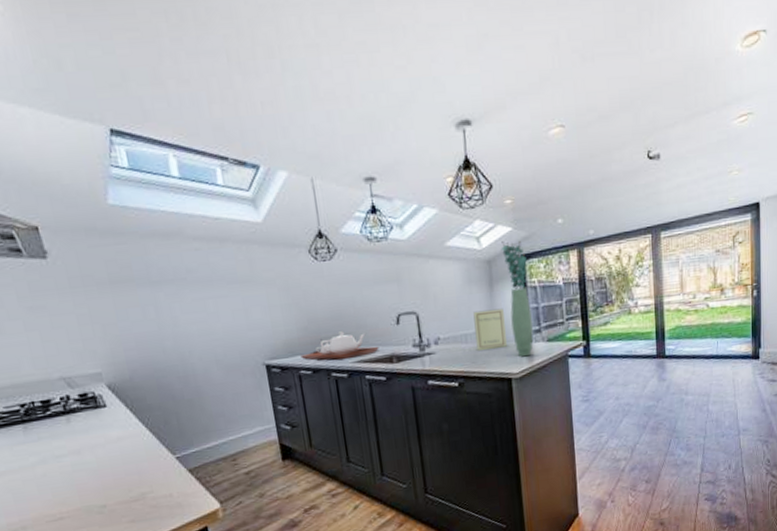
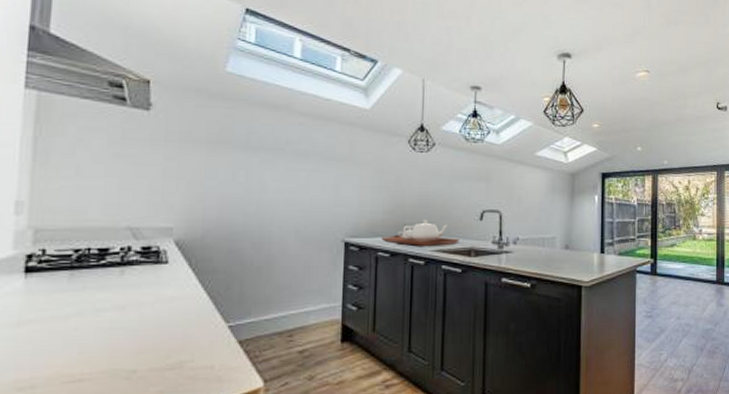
book: present [473,308,507,352] -> none [552,218,581,256]
vase: present [501,241,533,357] -> none [585,159,608,267]

